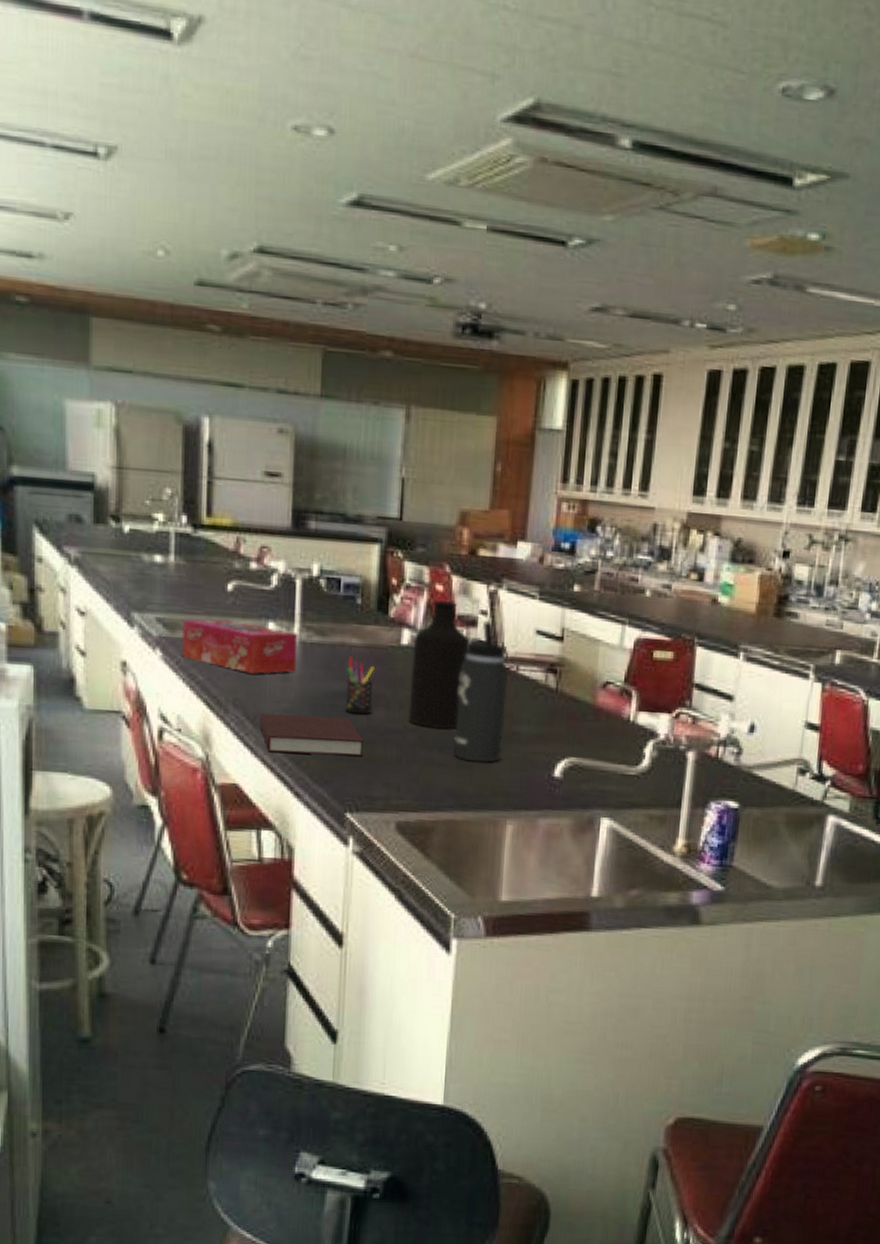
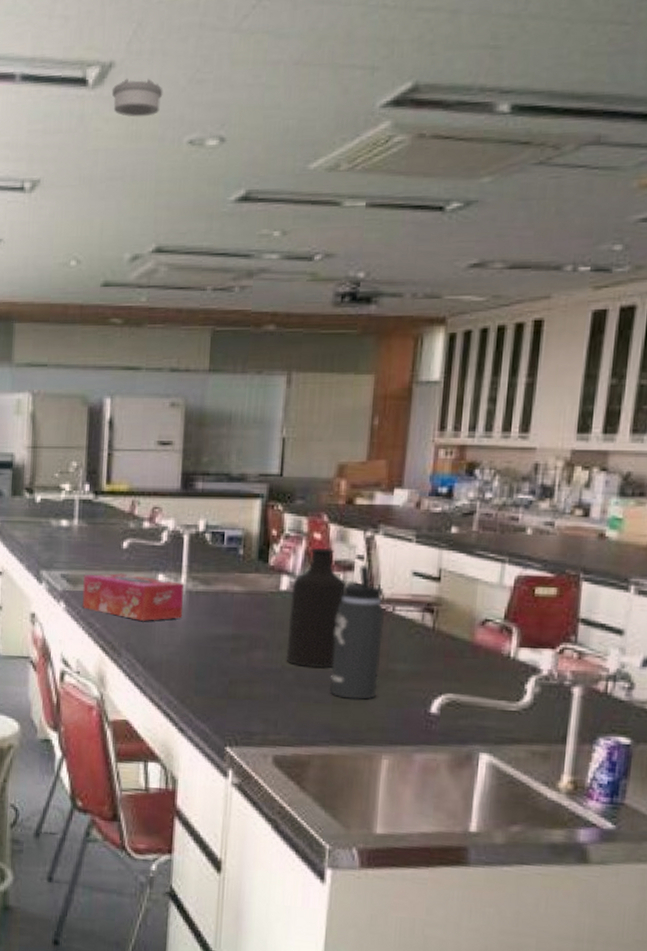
smoke detector: none [201,39,263,90] -> present [111,78,163,117]
notebook: present [260,713,364,756] -> none [149,656,244,695]
pen holder: present [345,656,375,715] -> none [227,603,255,656]

